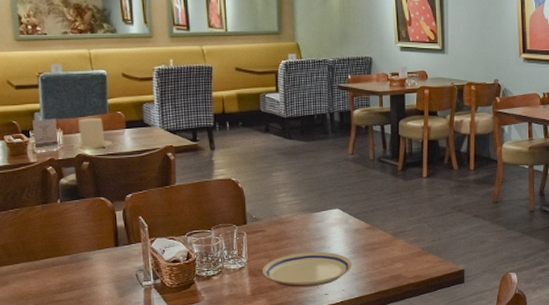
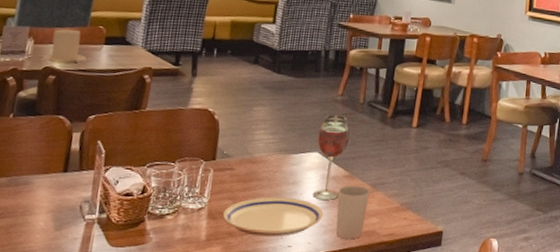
wineglass: none [336,173,365,251] -> present [313,115,350,200]
cup: none [362,236,392,284] -> present [335,185,370,240]

